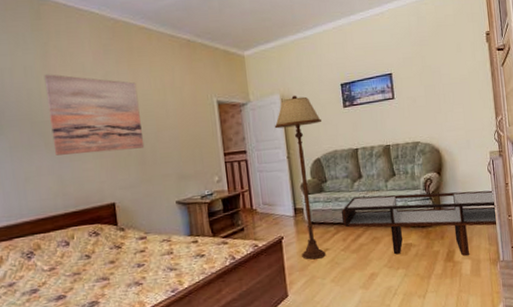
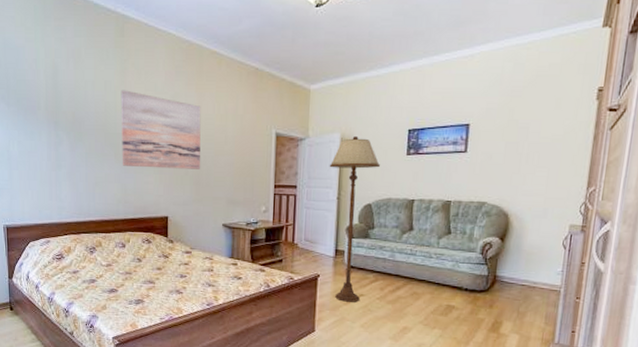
coffee table: present [342,190,497,256] -> none [383,248,565,331]

